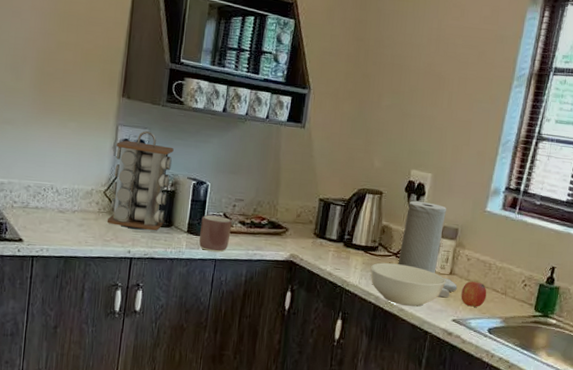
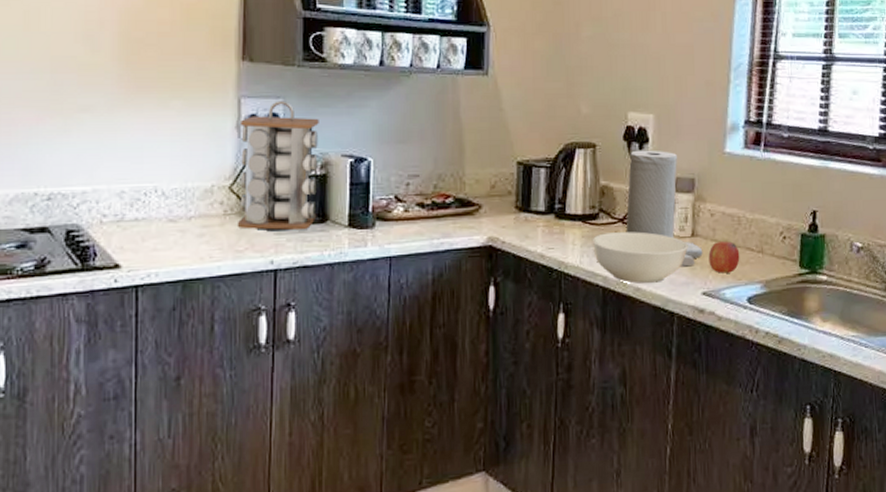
mug: present [198,215,232,253] -> none [365,199,407,248]

